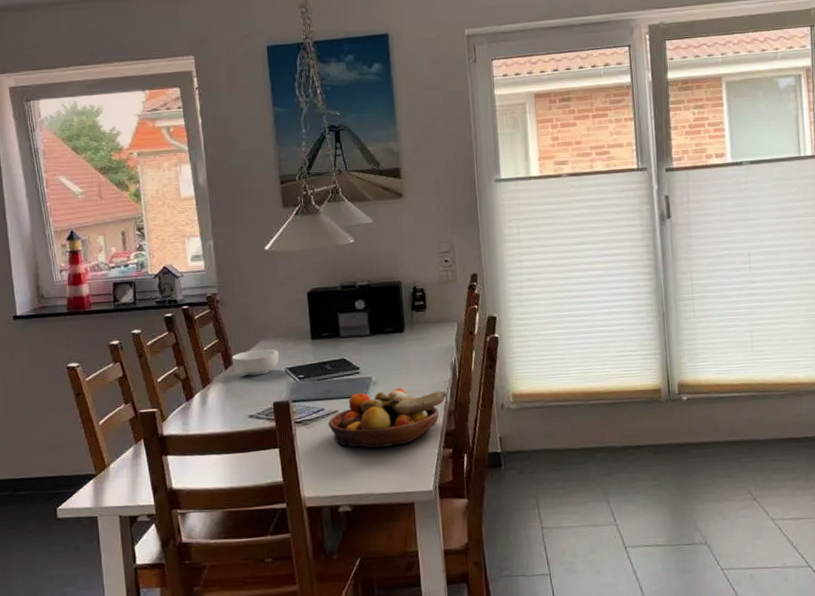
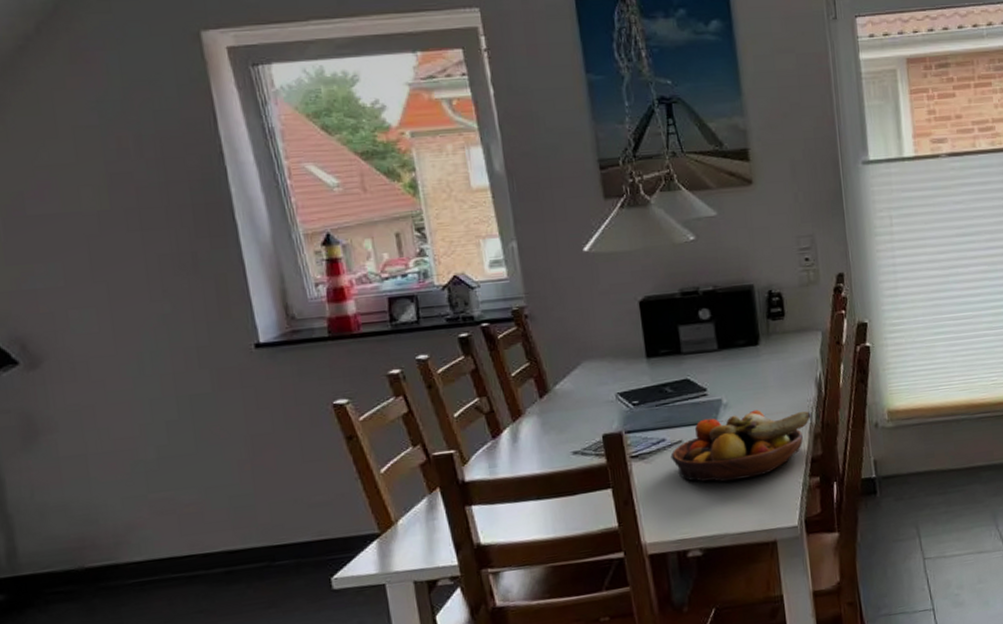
cereal bowl: present [231,349,279,376] -> none [547,371,608,405]

